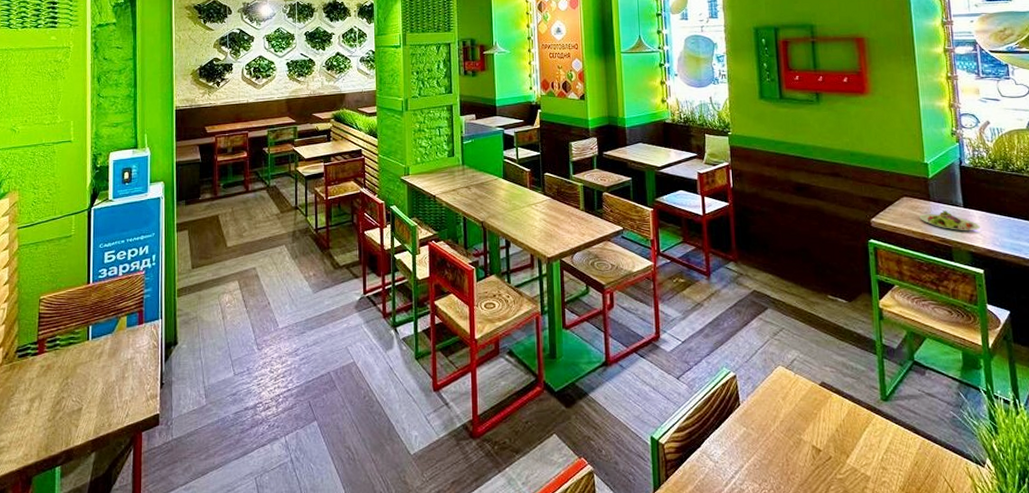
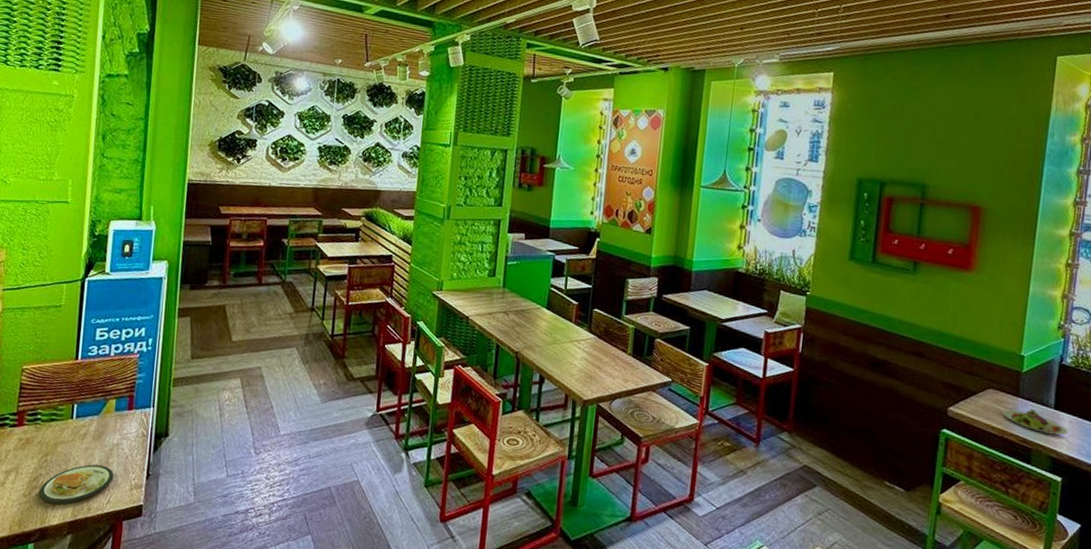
sandwich: none [62,380,131,426] -> present [38,464,114,506]

